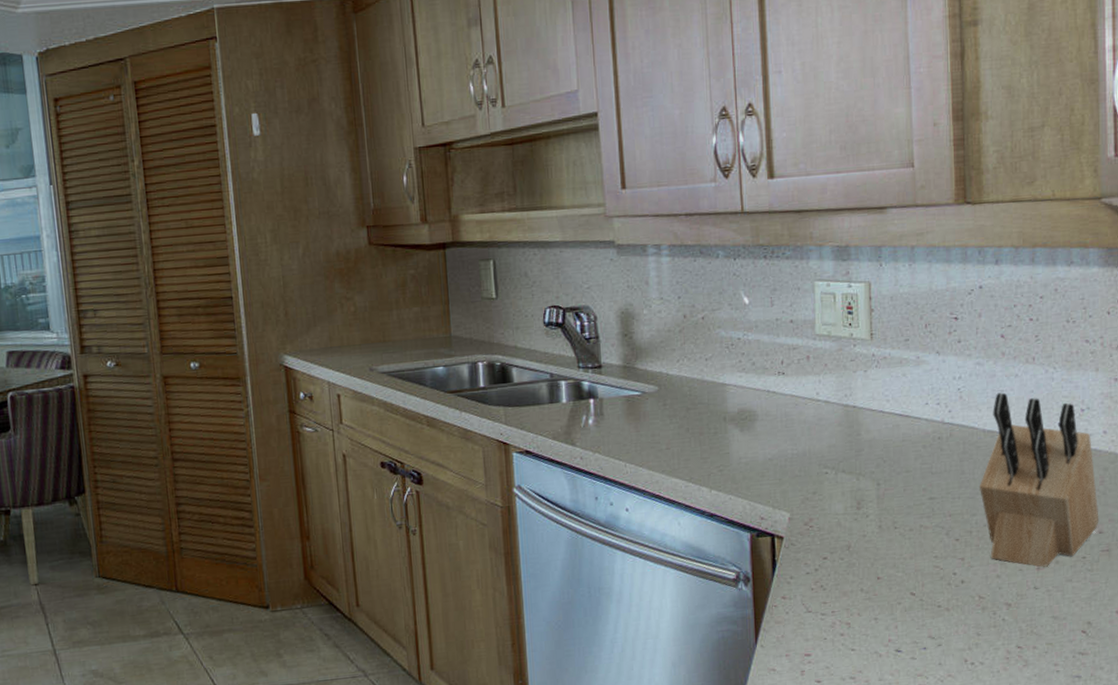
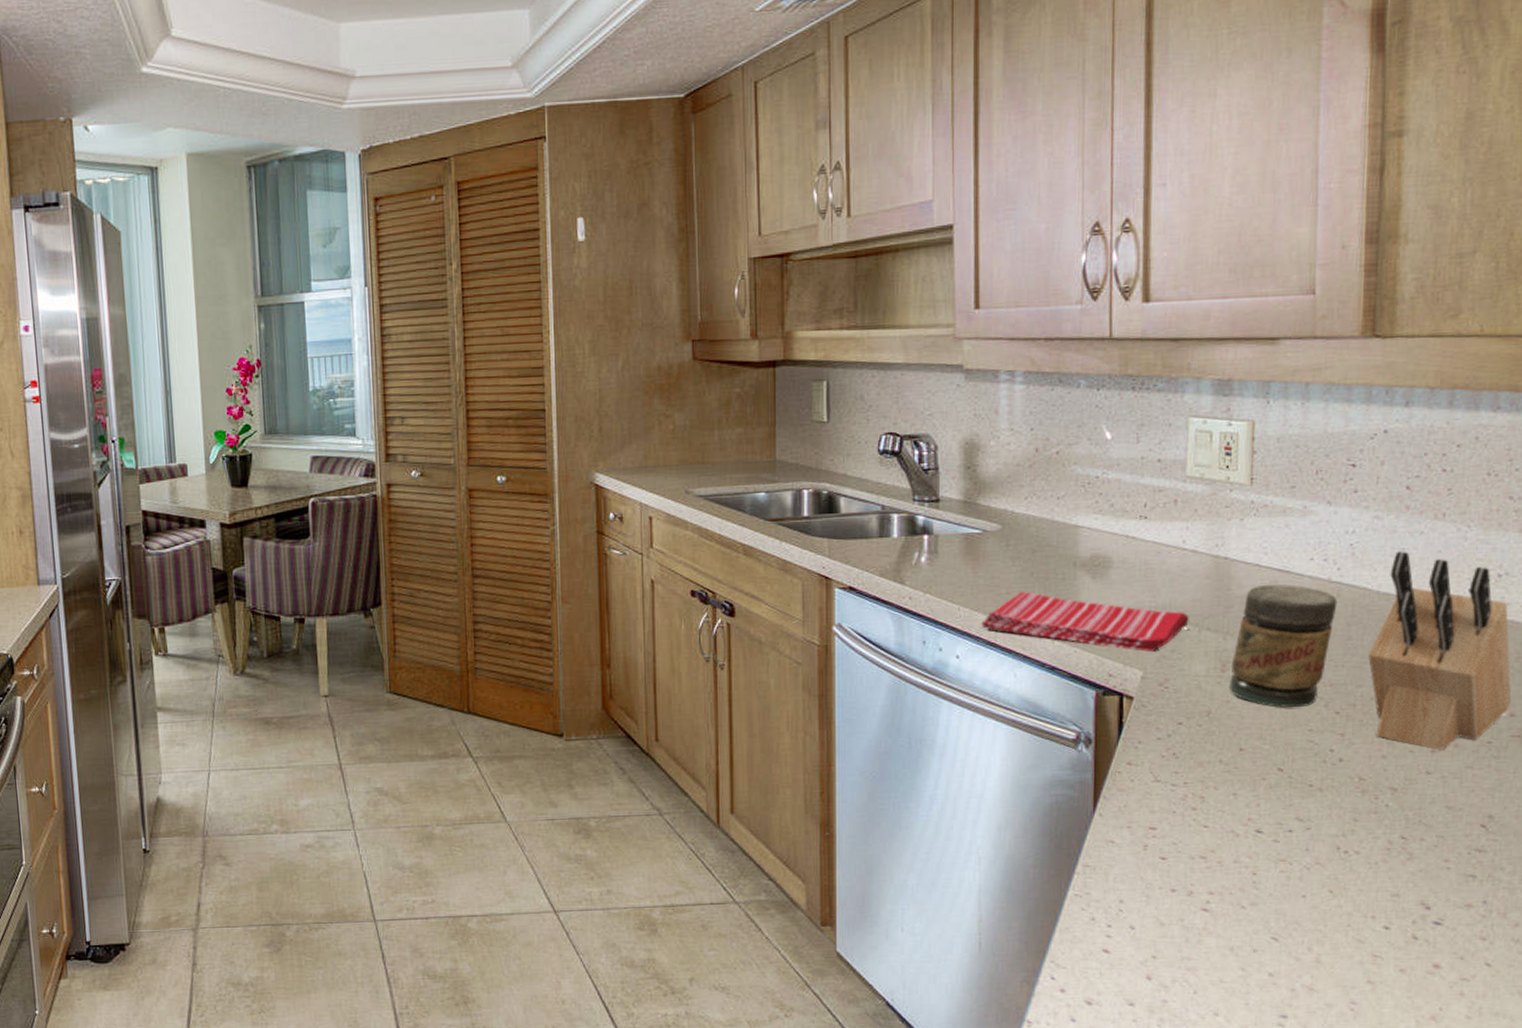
dish towel: none [646,446,826,496] -> present [981,591,1189,653]
jar: none [864,427,951,538] -> present [1228,584,1338,707]

